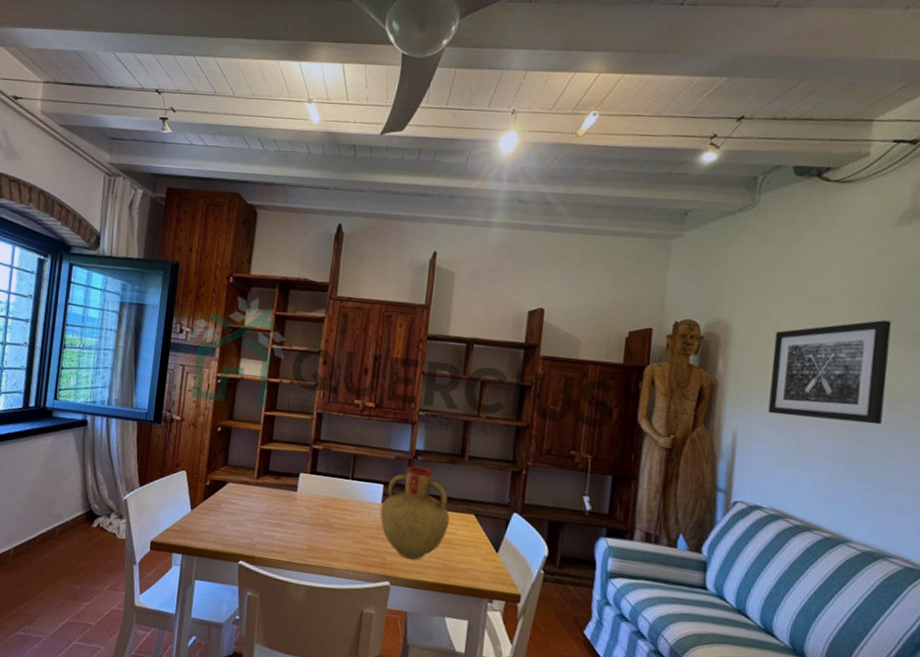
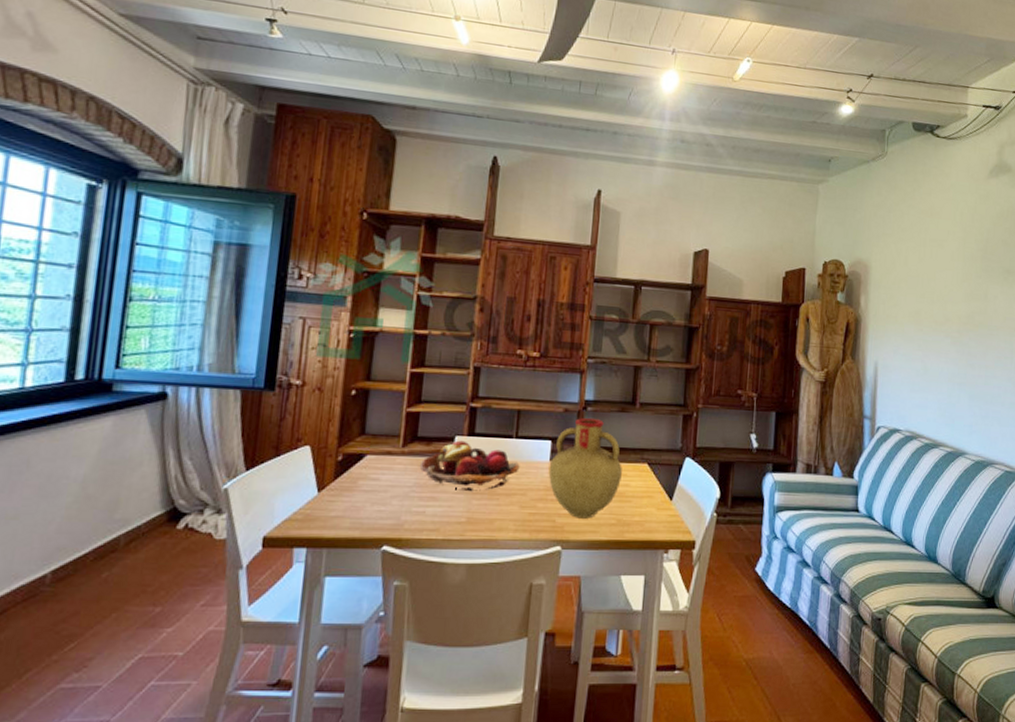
fruit basket: none [270,477,355,523] -> present [419,440,520,491]
wall art: present [768,320,892,425] -> none [901,259,988,350]

